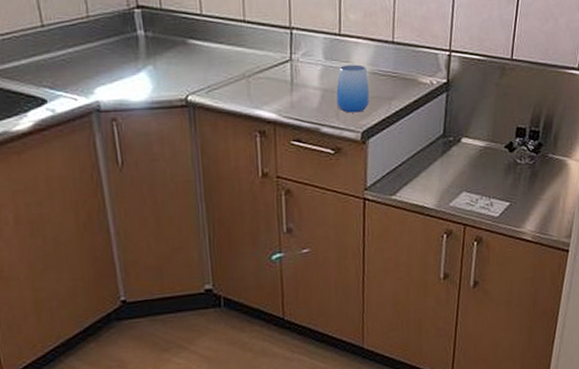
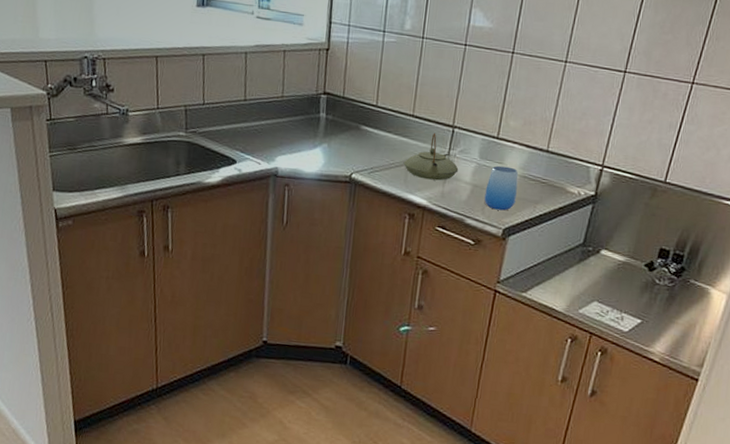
teapot: none [243,37,305,91] -> present [403,132,459,181]

